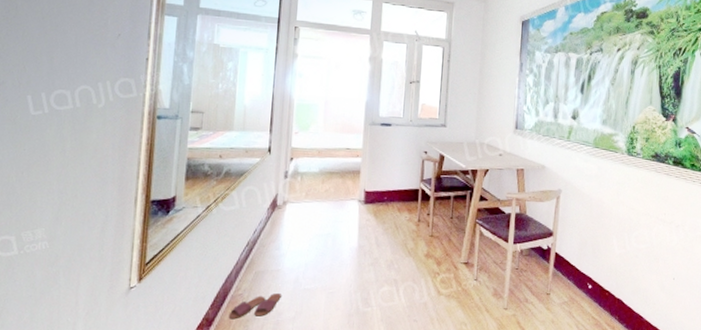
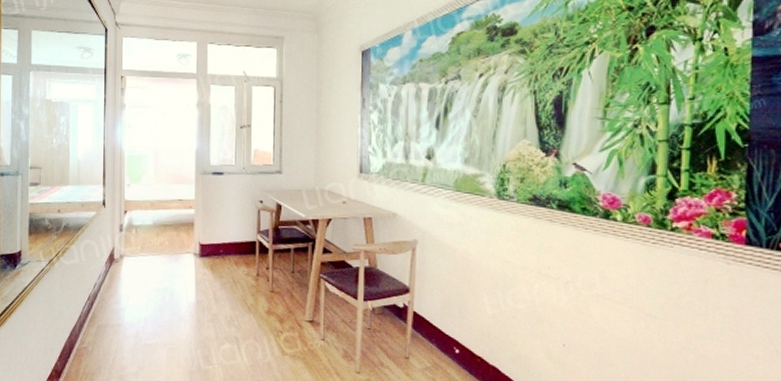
slippers: present [228,293,281,320] -> none [75,348,123,372]

